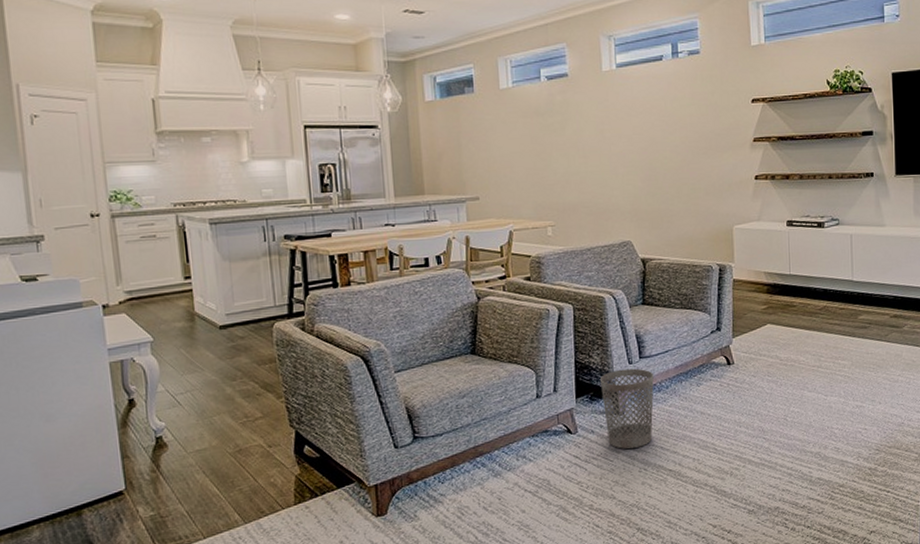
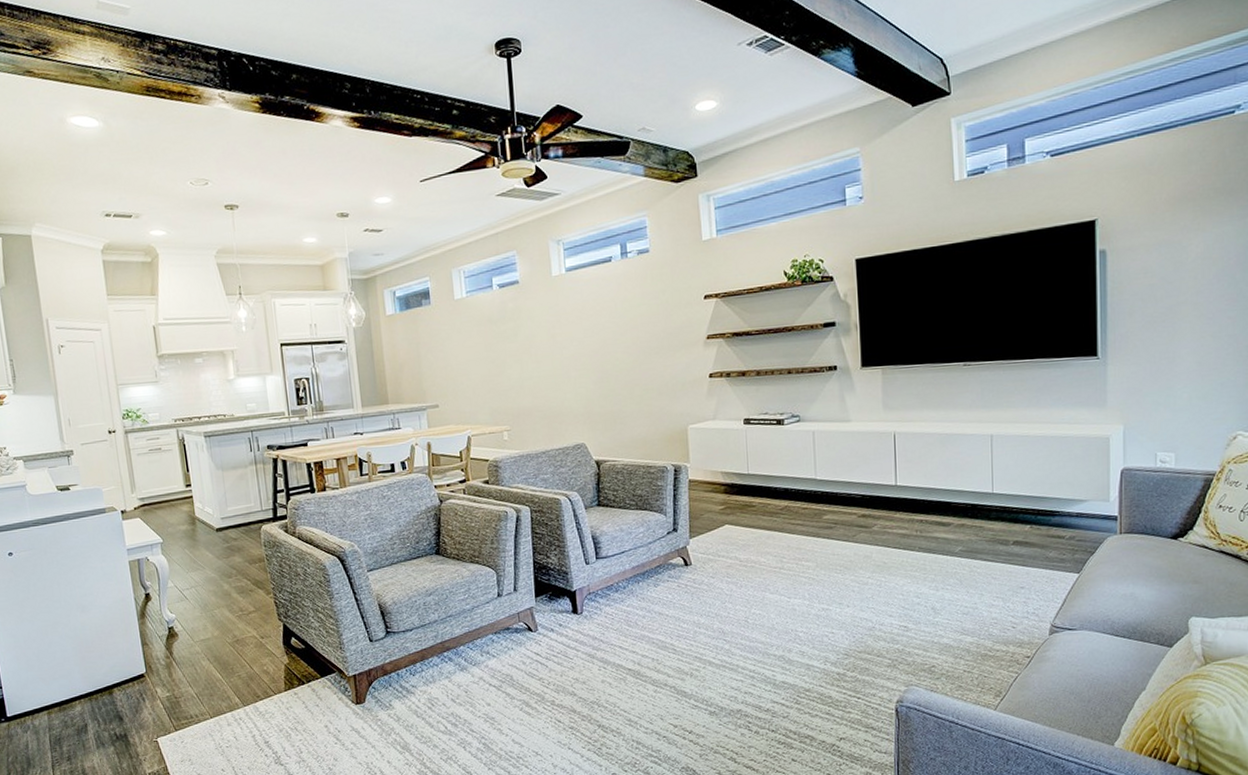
wastebasket: present [600,368,654,449] -> none [558,569,611,647]

